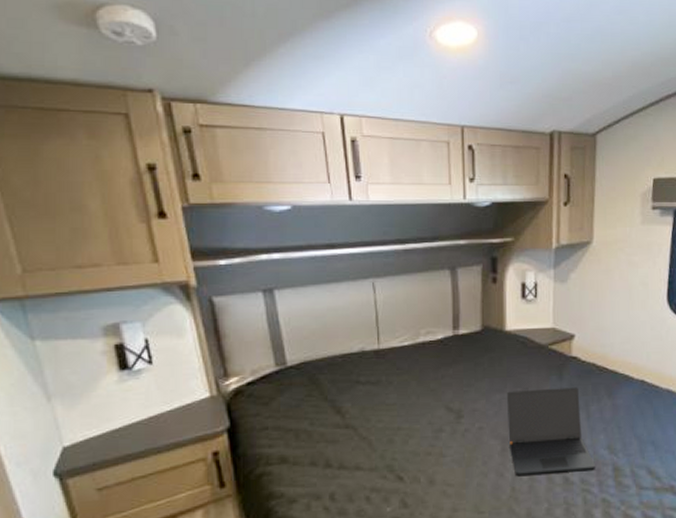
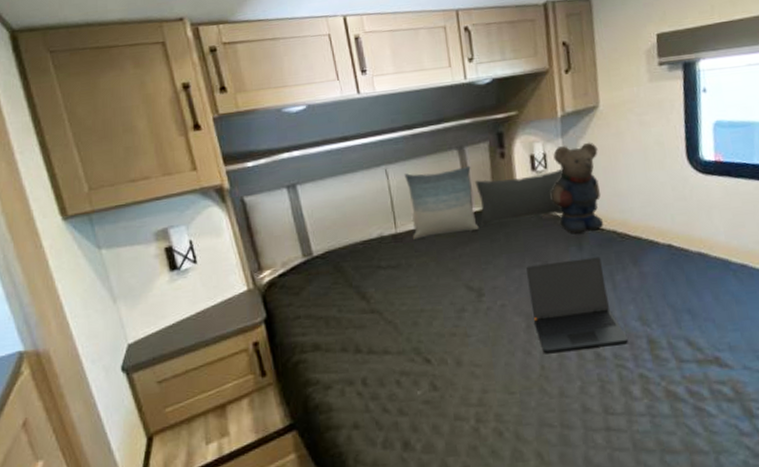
pillow: none [392,287,464,357] -> present [404,165,479,239]
pillow: none [465,300,551,349] -> present [475,169,564,226]
teddy bear: none [537,276,587,363] -> present [550,142,604,233]

